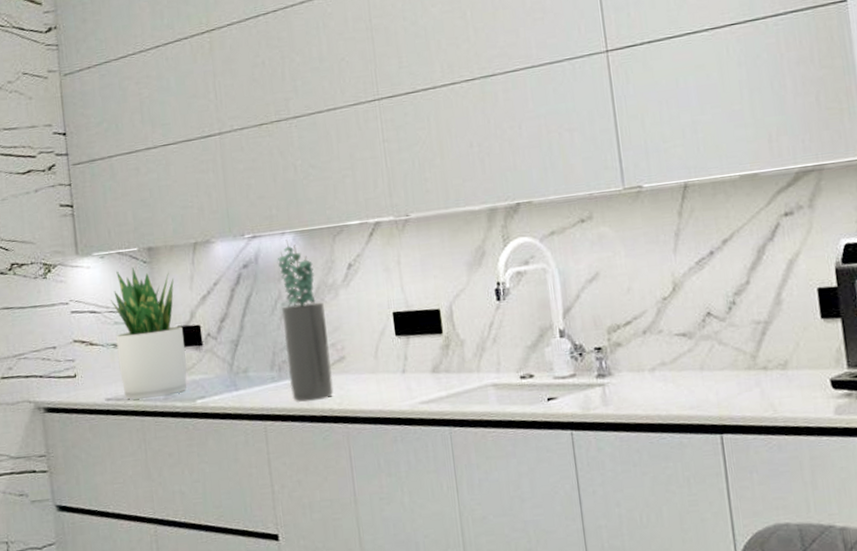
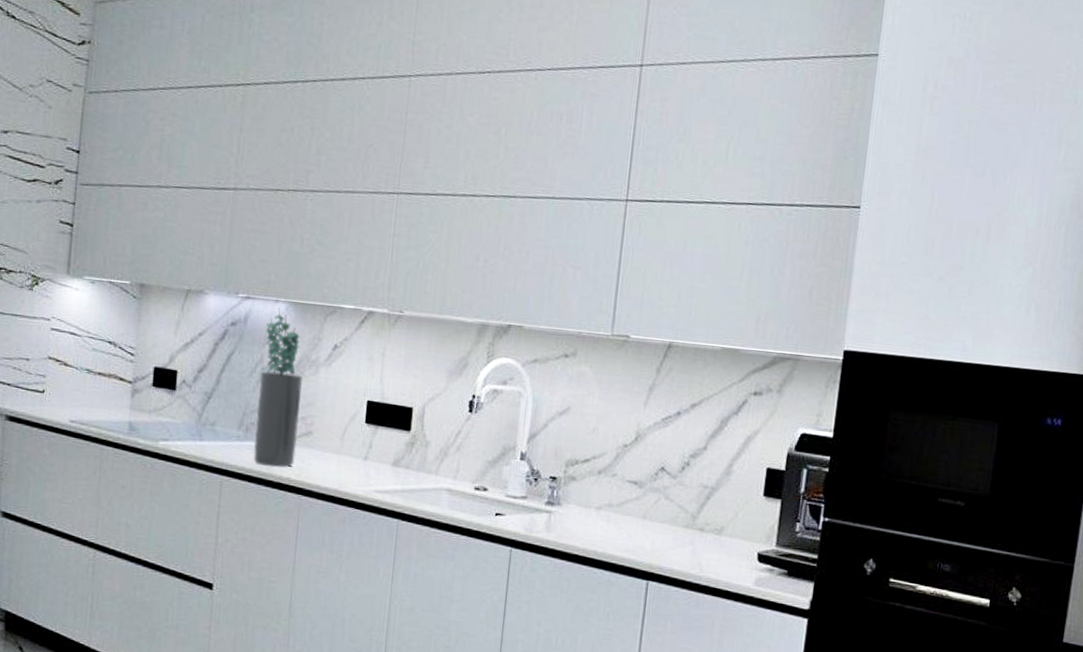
planter: present [110,267,187,400] -> none [89,299,160,431]

